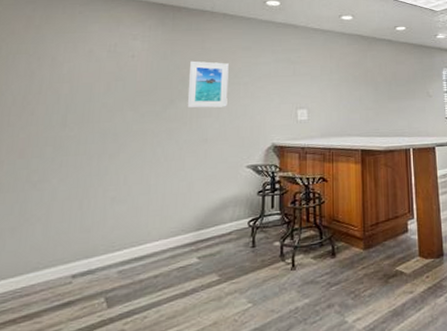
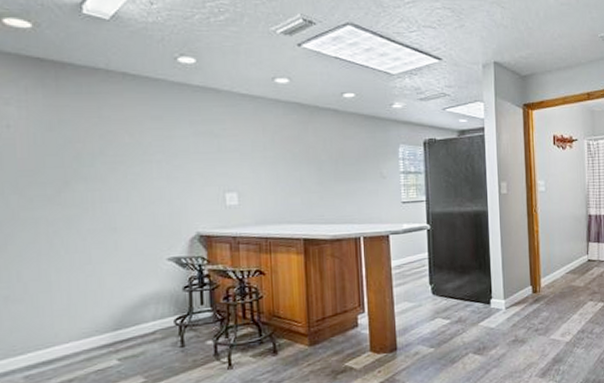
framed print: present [187,61,229,109] -> none [83,132,138,192]

